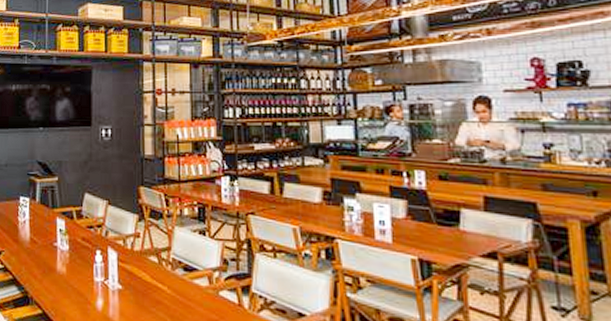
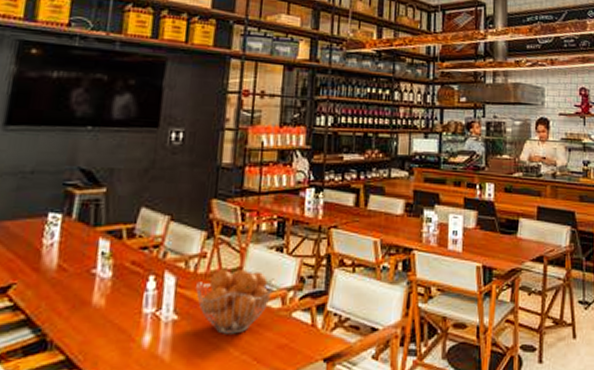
fruit basket: none [134,248,201,306] -> present [196,270,276,334]

